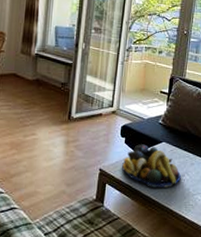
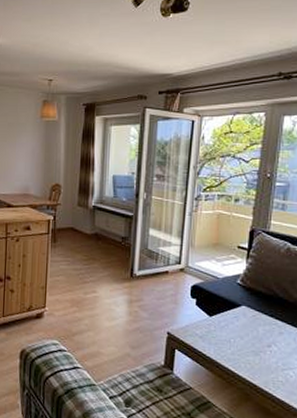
fruit bowl: present [122,144,181,188] -> none [193,307,266,359]

